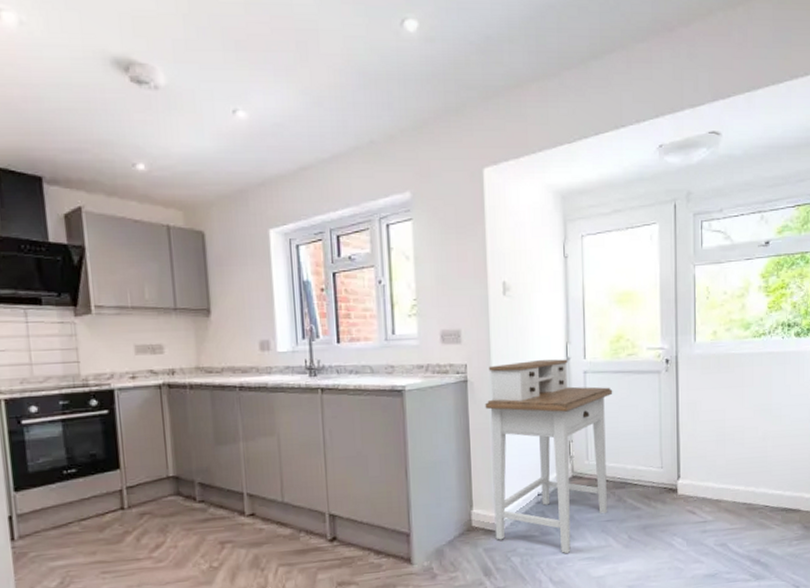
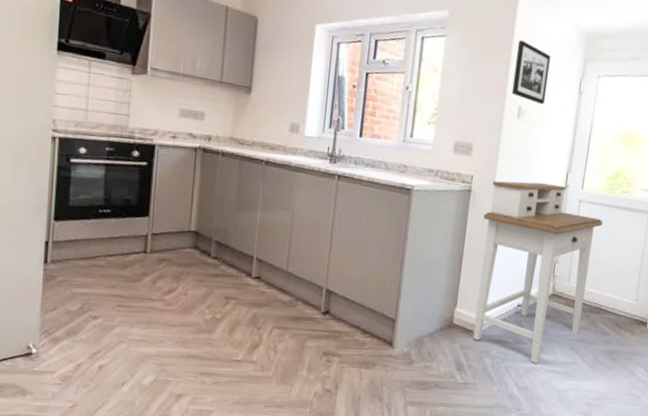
picture frame: none [490,211,530,276] -> present [511,40,551,104]

